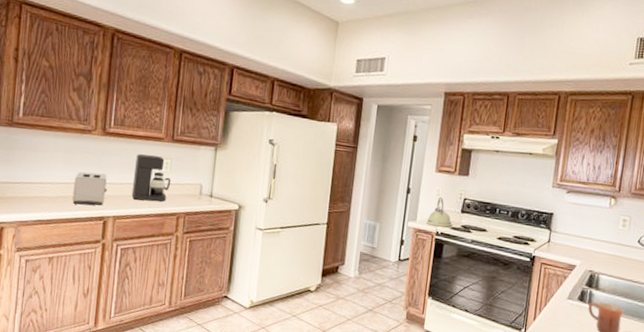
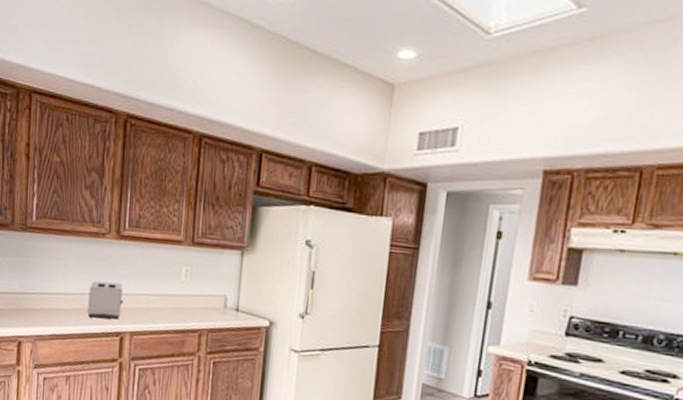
coffee maker: present [131,154,171,202] -> none [149,260,192,316]
kettle: present [426,197,452,228] -> none [514,314,552,356]

